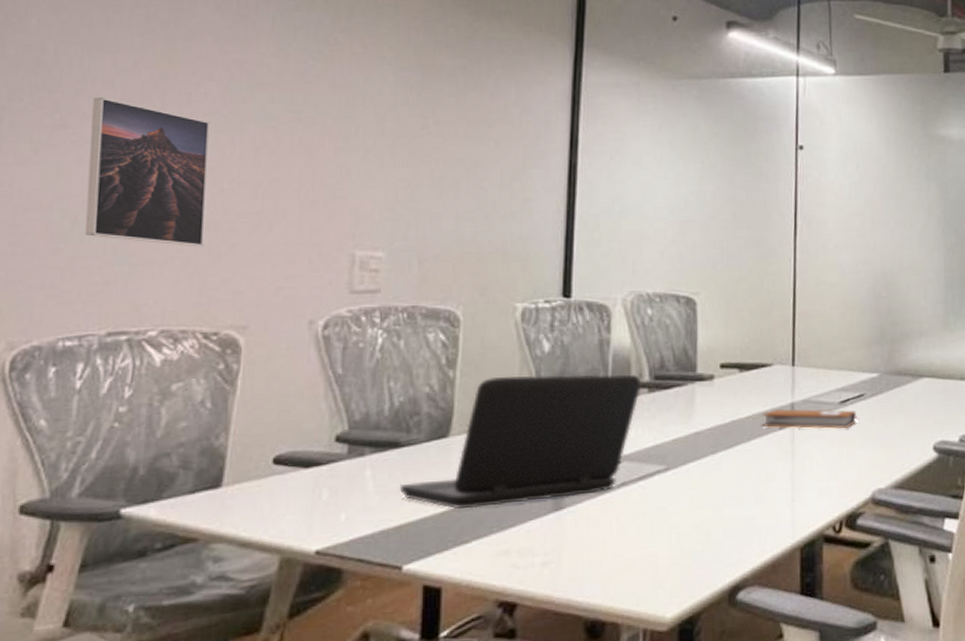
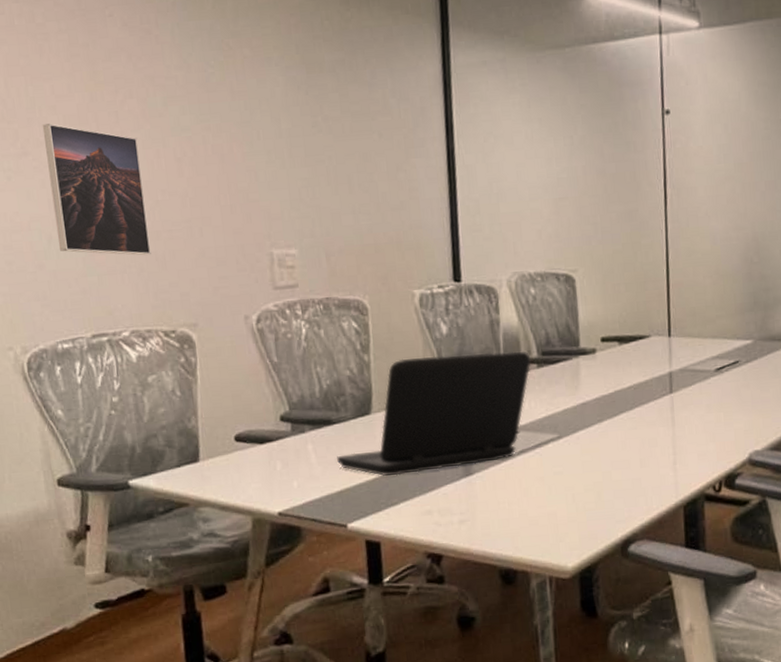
notebook: present [761,408,859,429] -> none [642,377,734,397]

